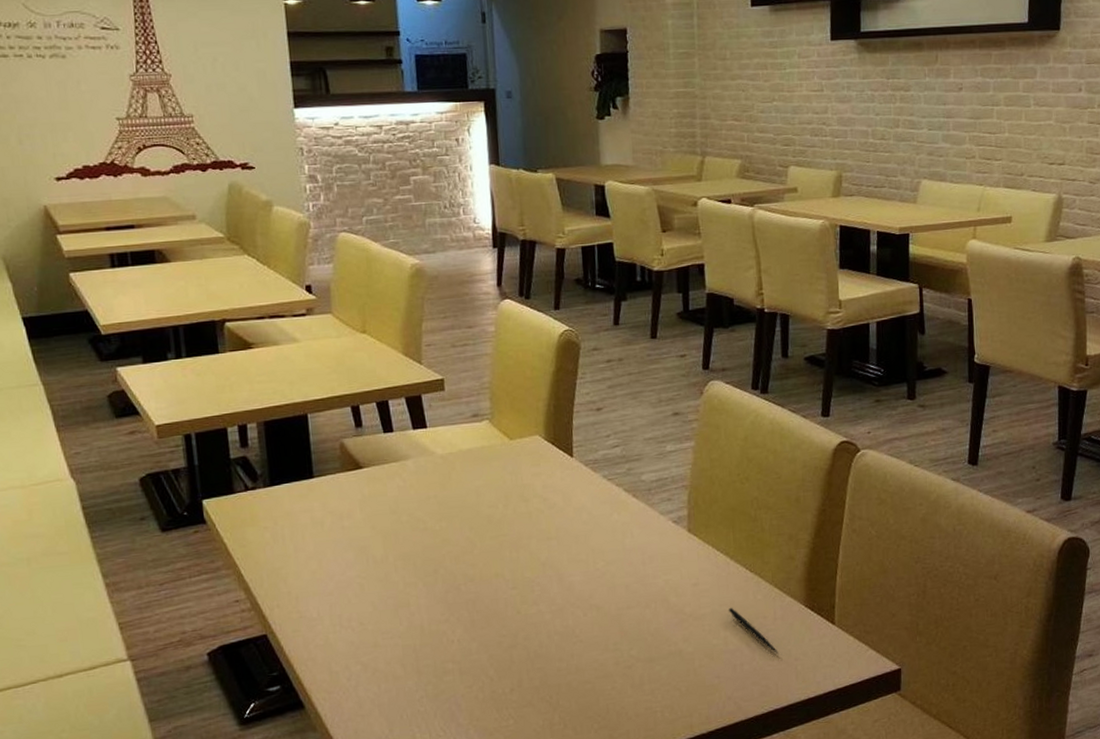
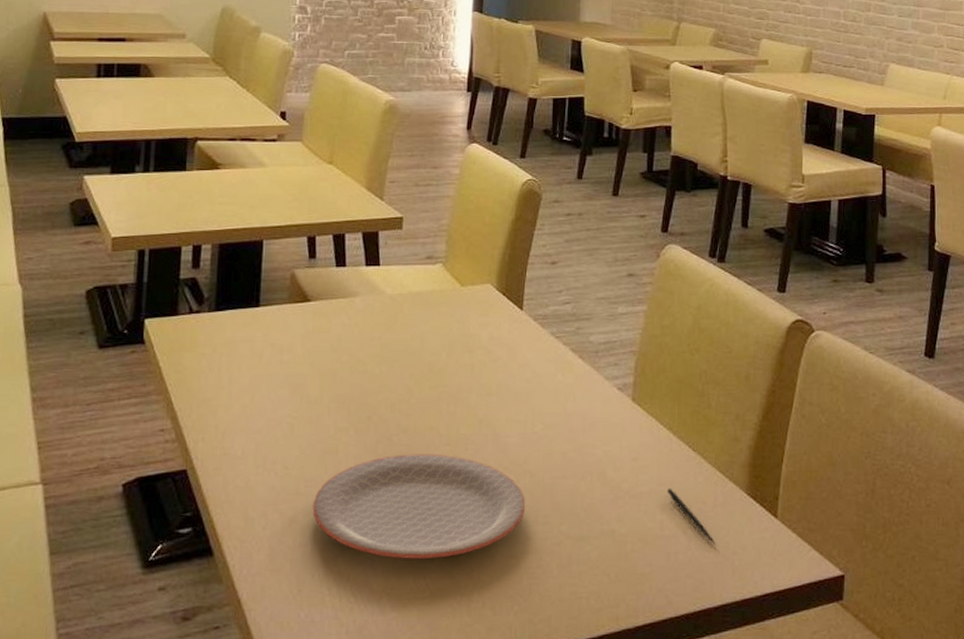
plate: none [392,597,596,694] -> present [312,454,526,559]

